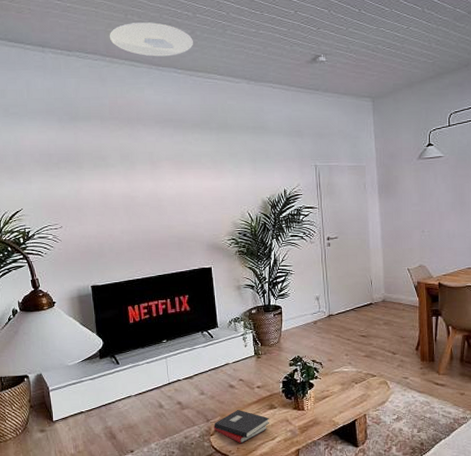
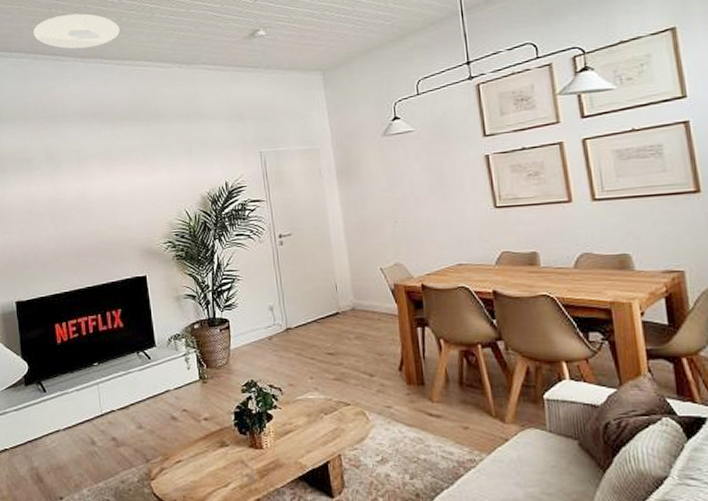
hardback book: present [214,409,270,444] -> none [154,447,222,491]

